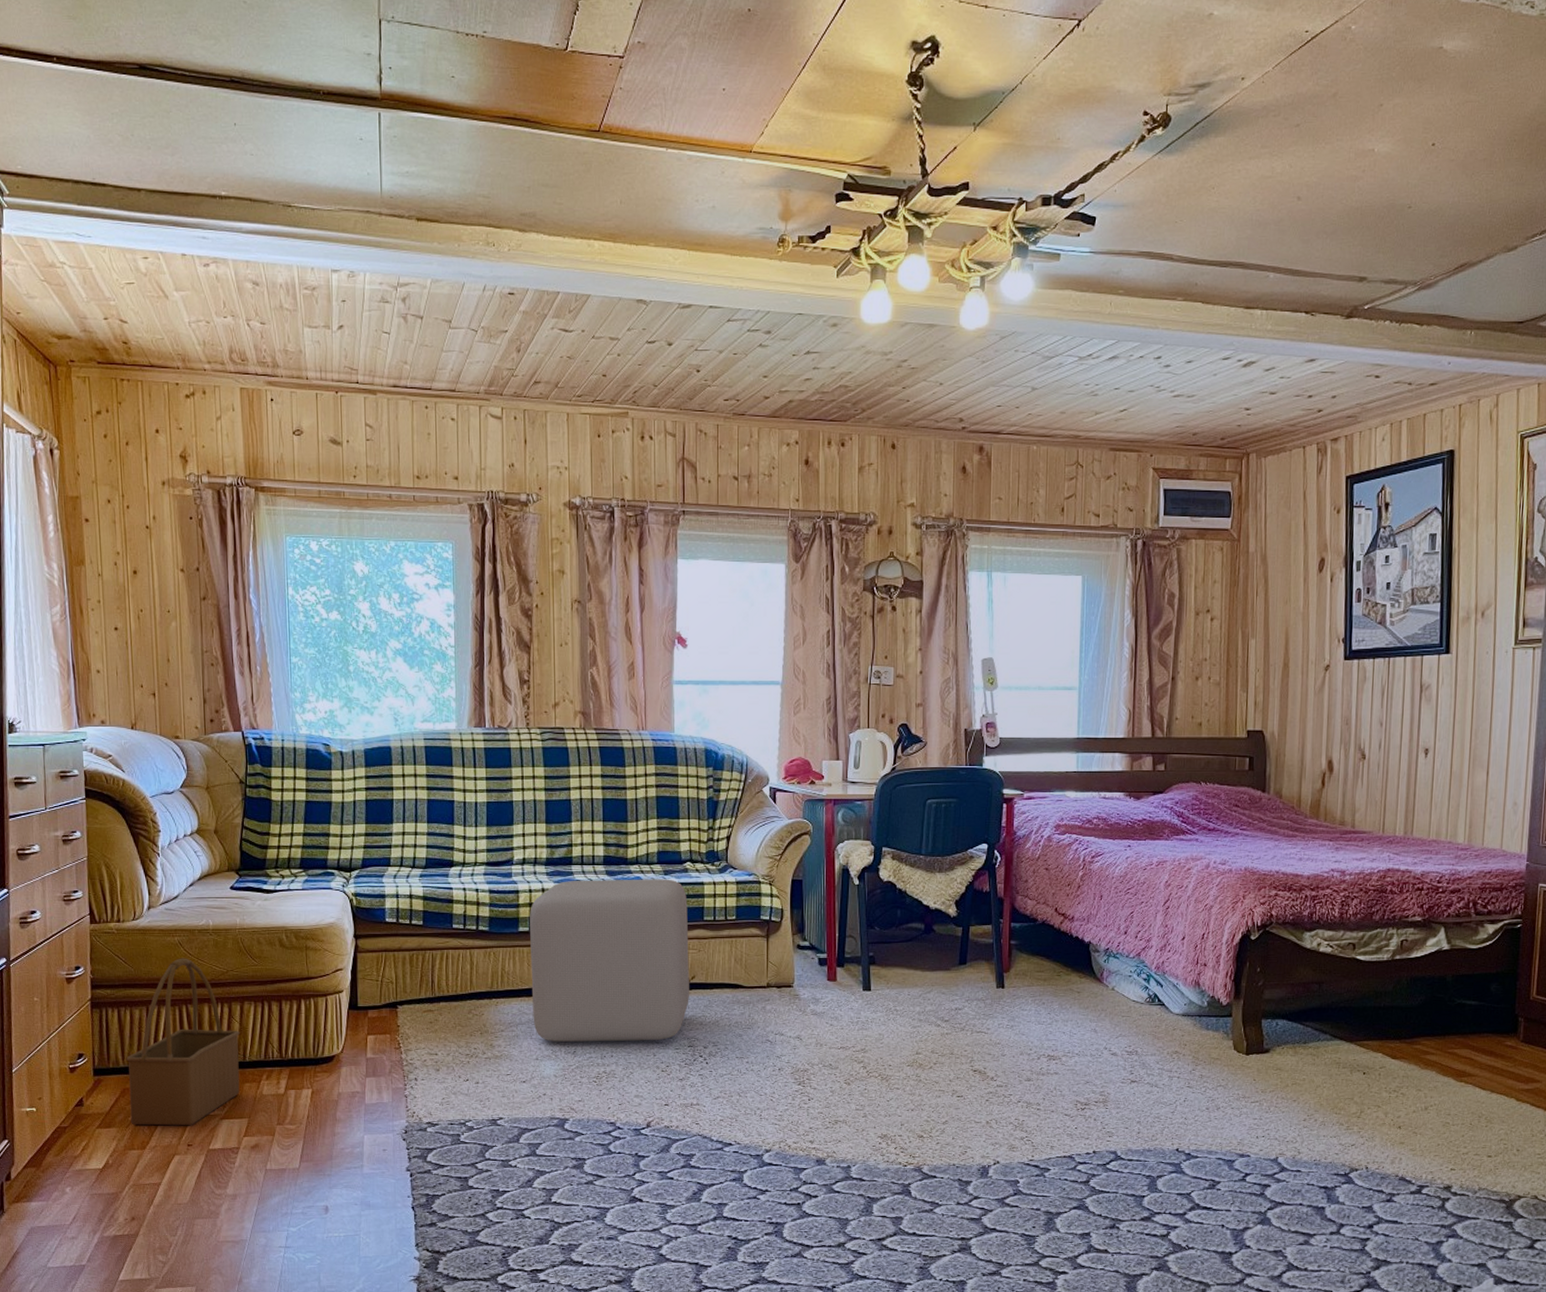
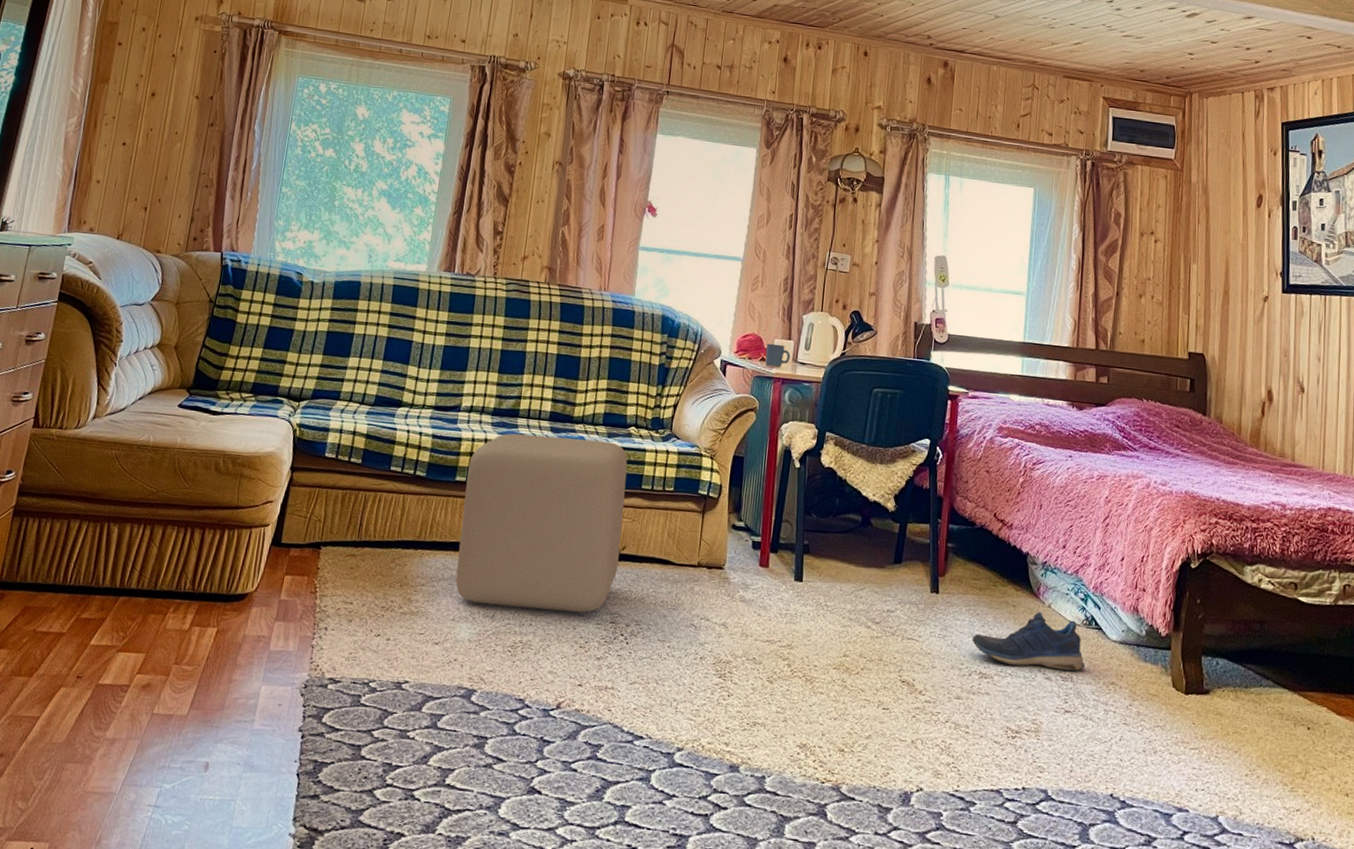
basket: present [126,958,240,1126] -> none [24,472,157,656]
mug: none [814,766,840,789] -> present [765,343,791,368]
athletic shoe: none [1039,995,1149,1046] -> present [972,612,1085,672]

